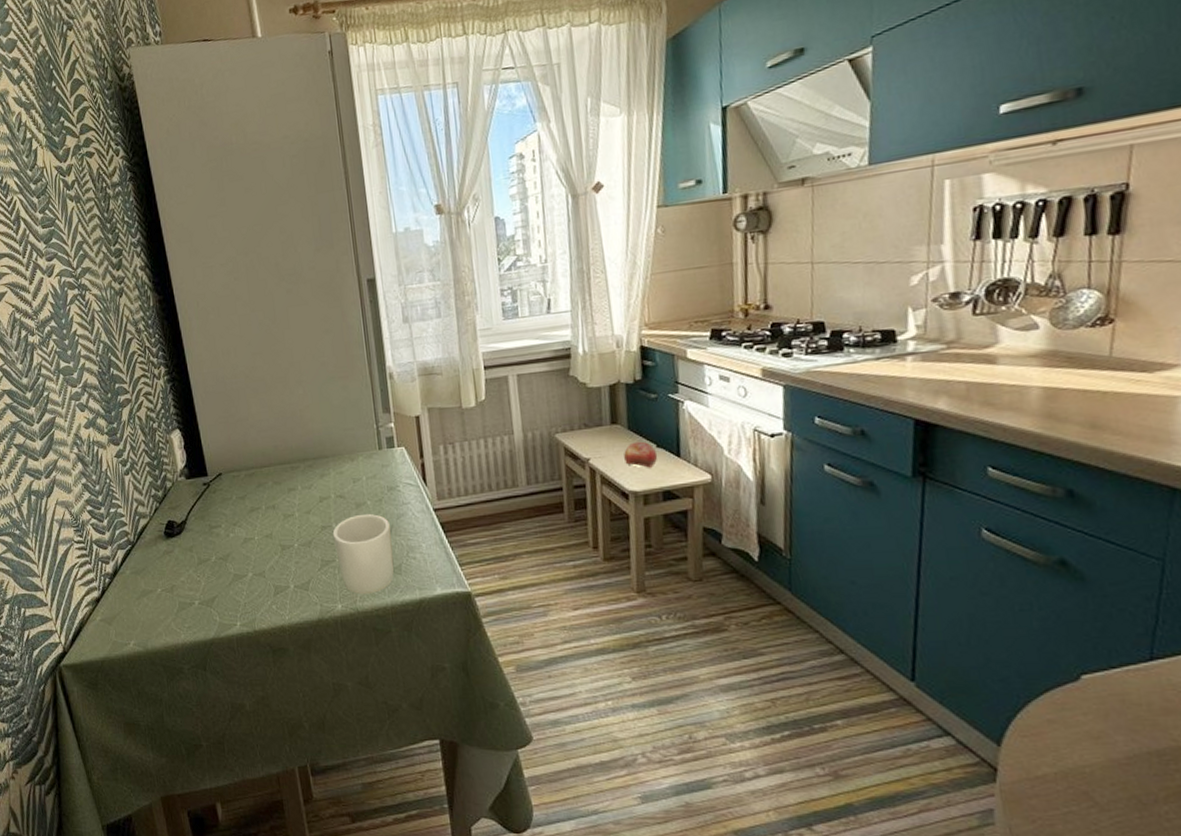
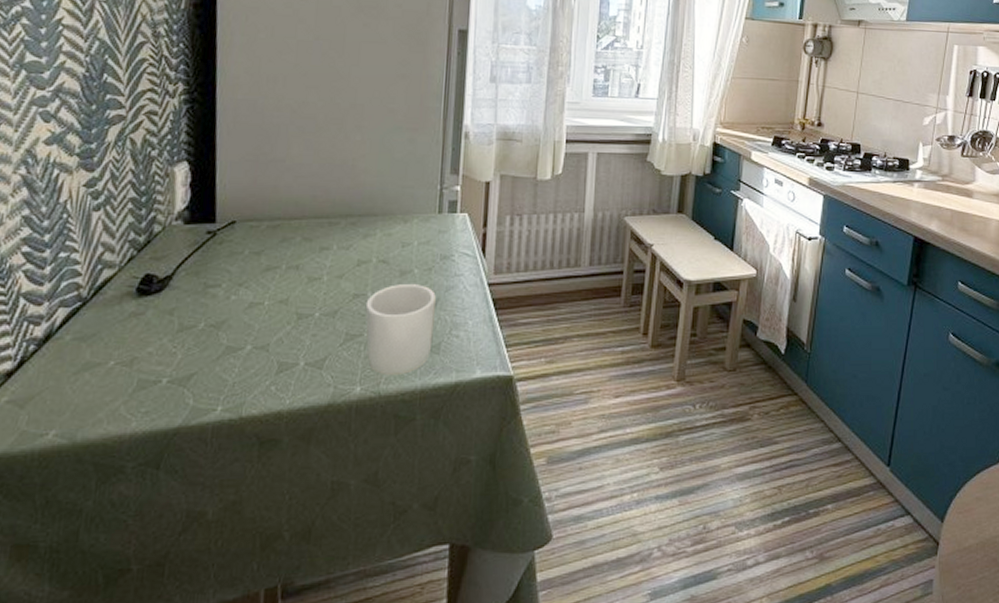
fruit: present [624,441,658,469] -> none [684,232,714,260]

